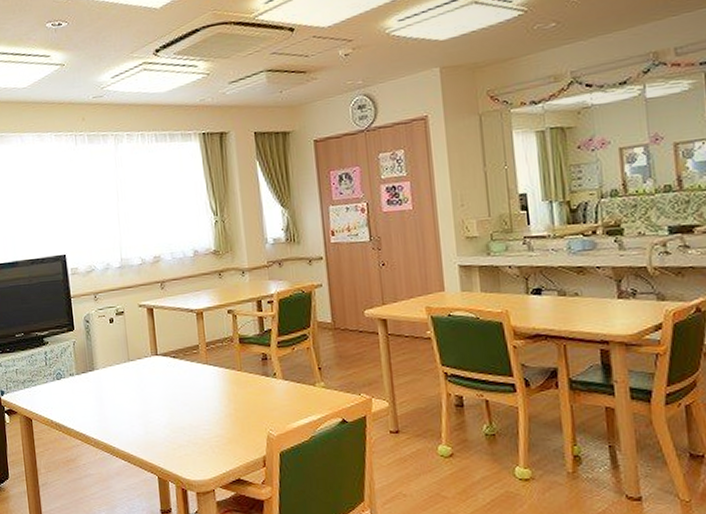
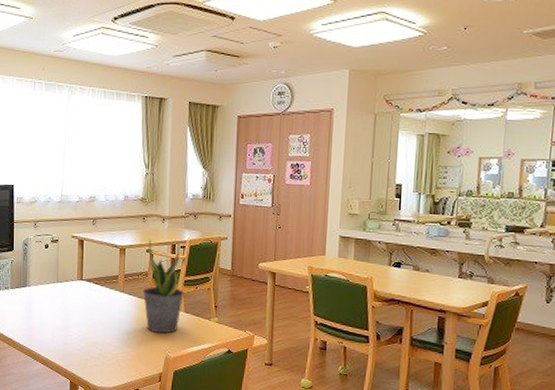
potted plant: none [229,297,280,409] -> present [142,238,184,334]

